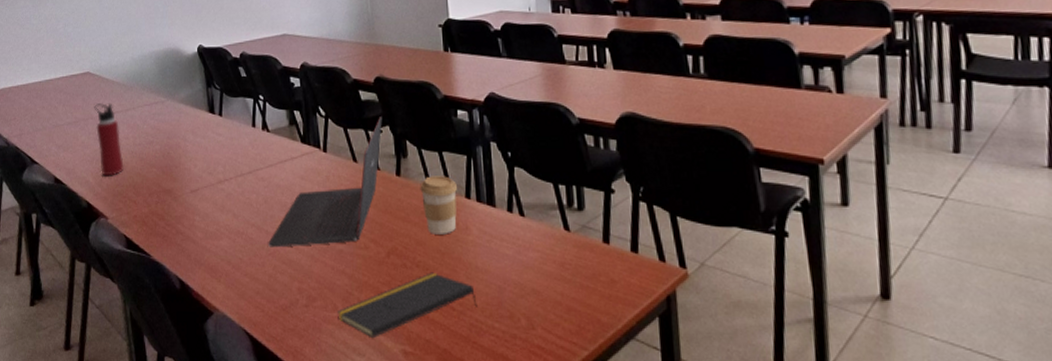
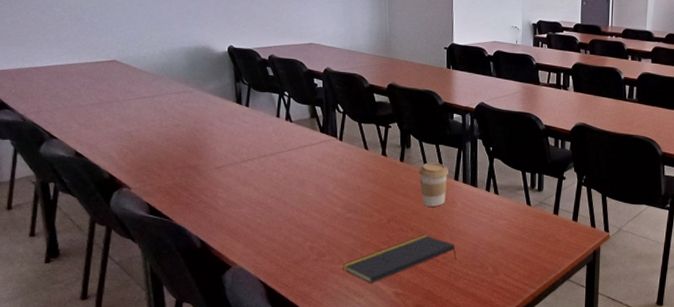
water bottle: present [94,103,124,176] -> none [120,89,149,153]
laptop: present [268,117,382,248] -> none [285,115,392,215]

